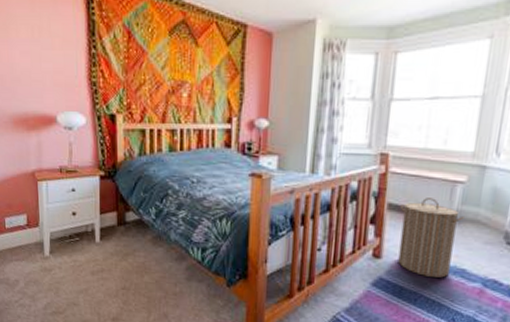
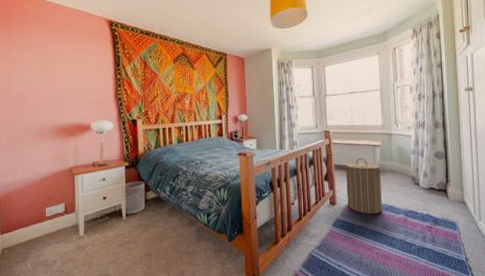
waste bin: none [97,196,124,238] -> present [123,181,145,215]

